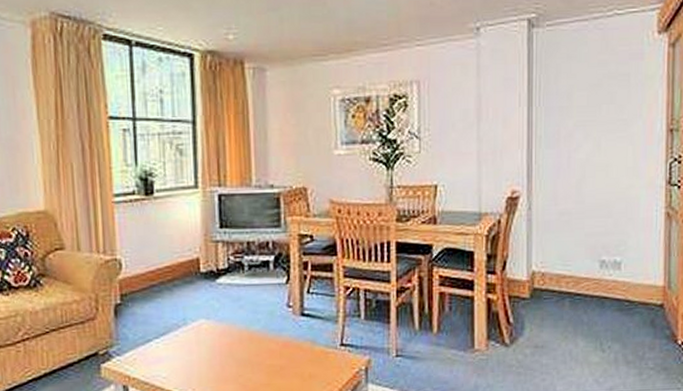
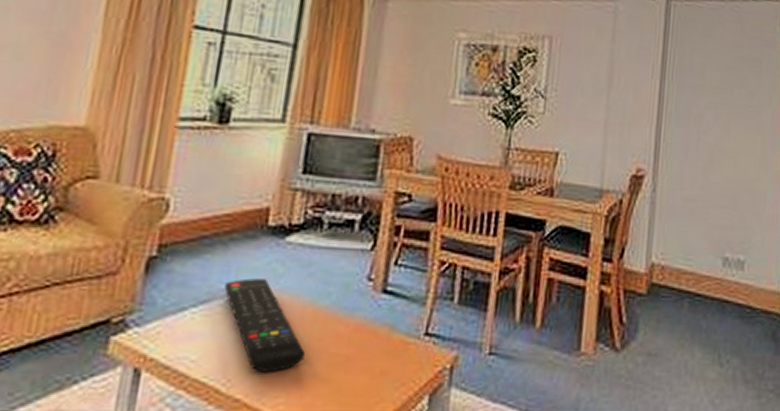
remote control: none [176,313,247,382] -> present [224,278,305,373]

